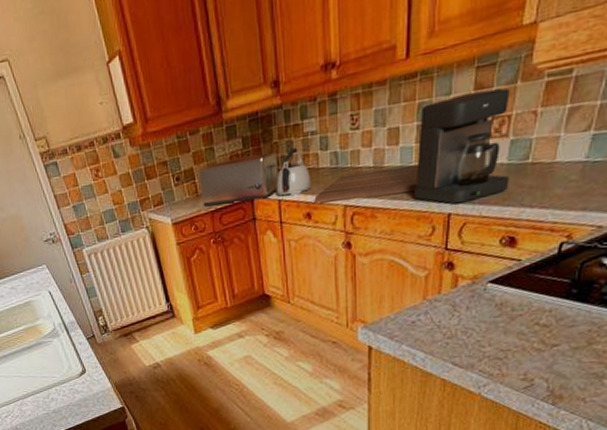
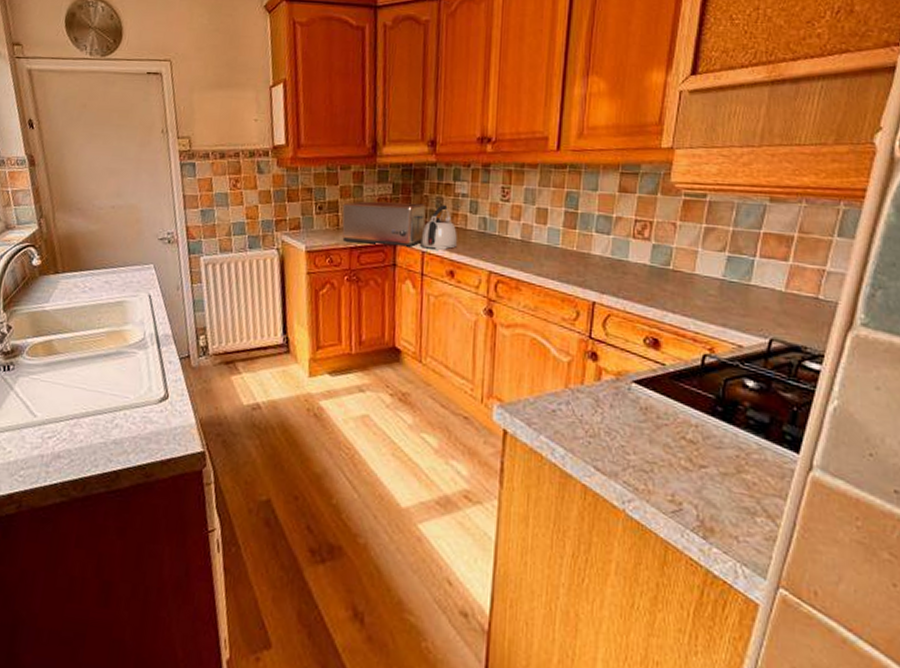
cutting board: present [315,164,418,204] -> none [460,241,564,273]
coffee maker: present [415,88,510,204] -> none [560,193,652,295]

